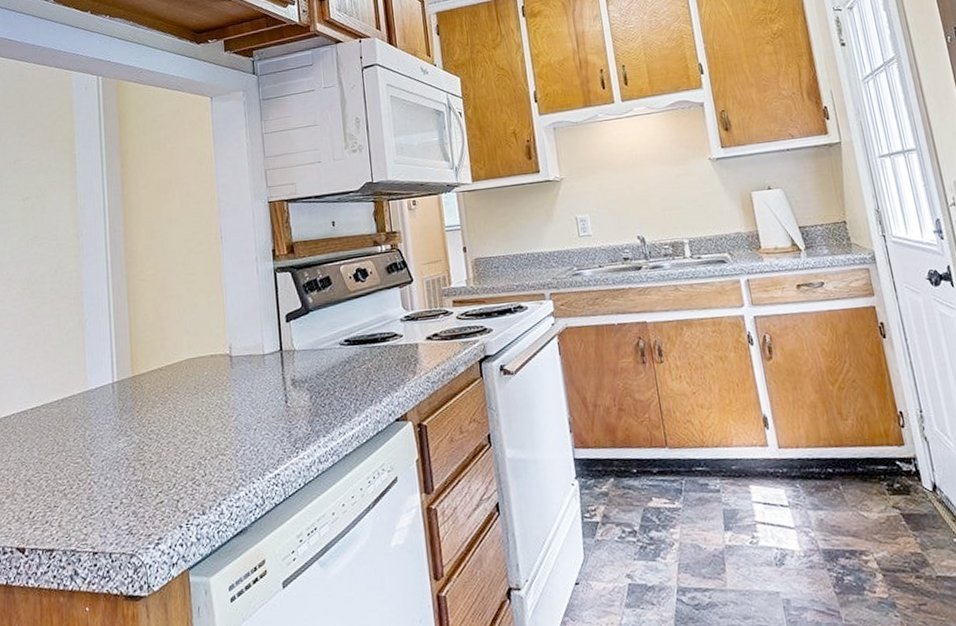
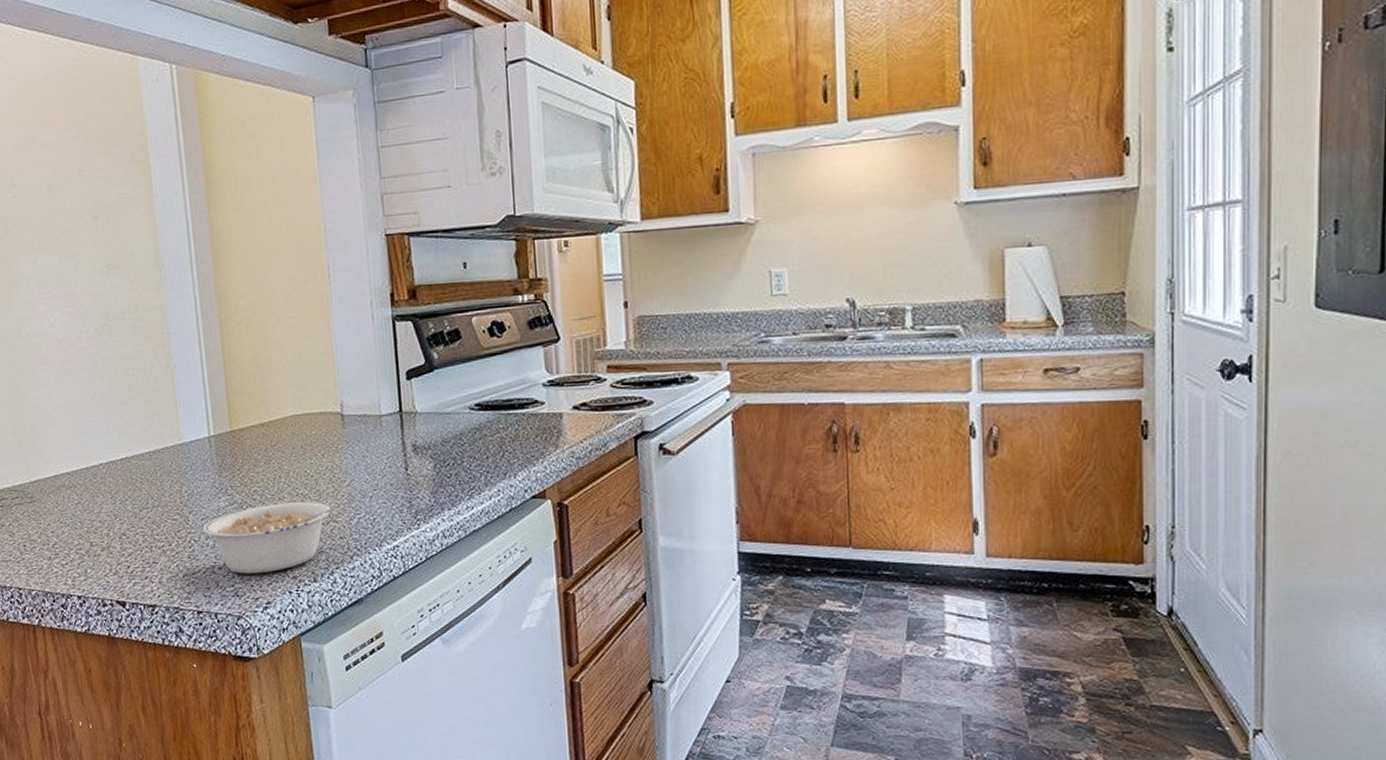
legume: none [102,431,242,512] -> present [202,497,356,574]

